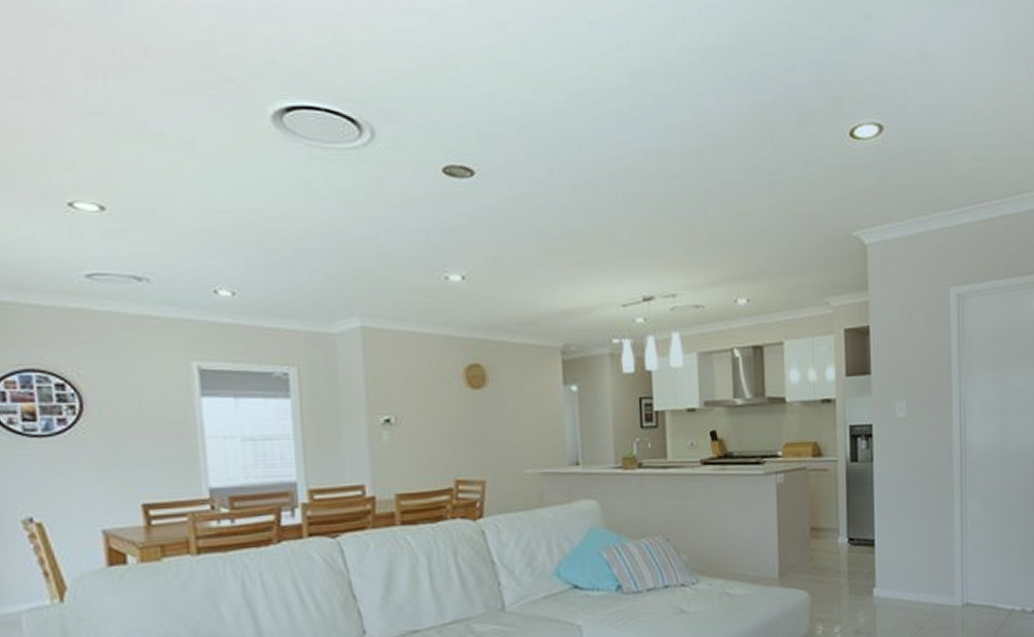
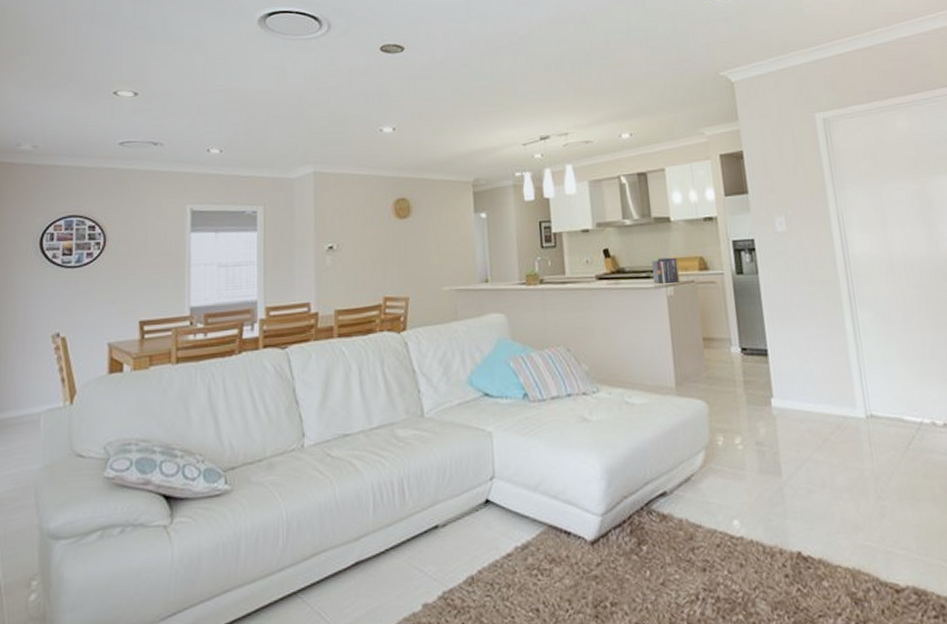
books: none [763,441,792,471] -> present [652,257,681,284]

